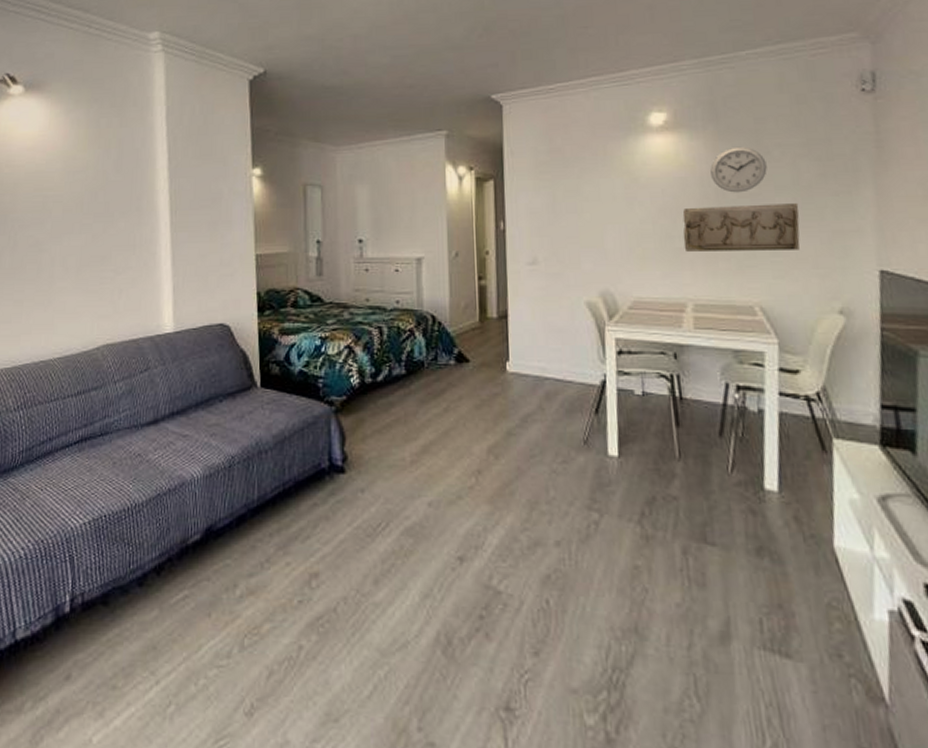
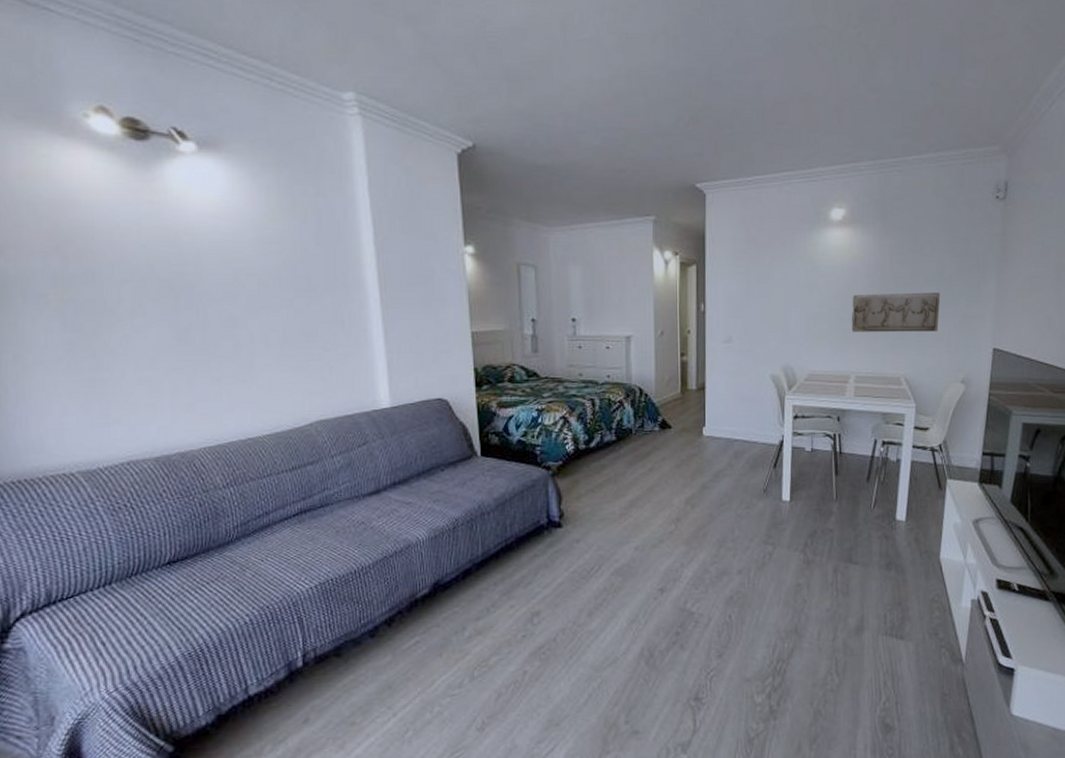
wall clock: present [710,146,767,193] -> none [877,242,920,282]

